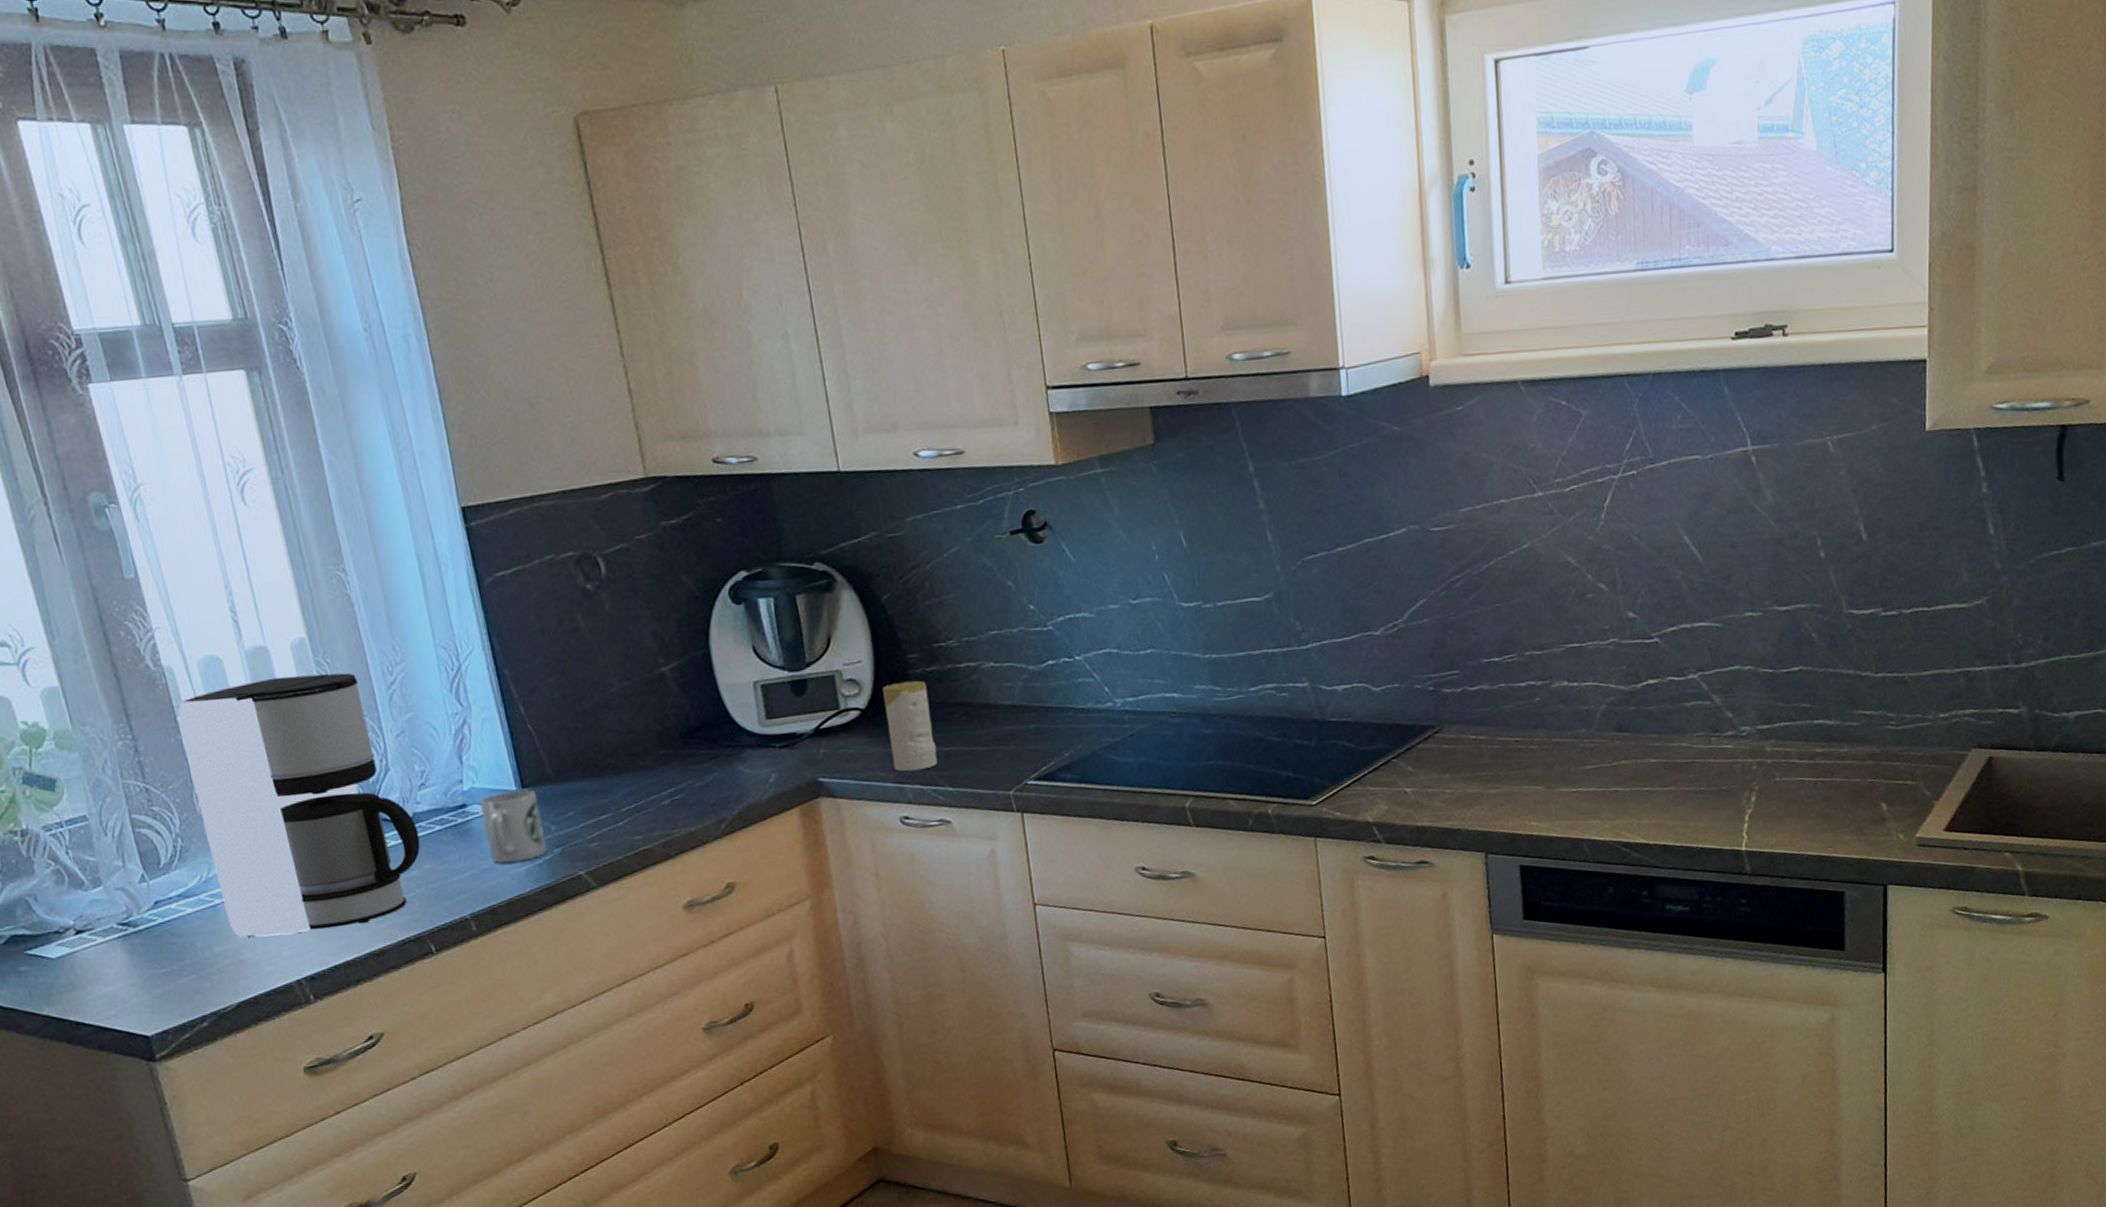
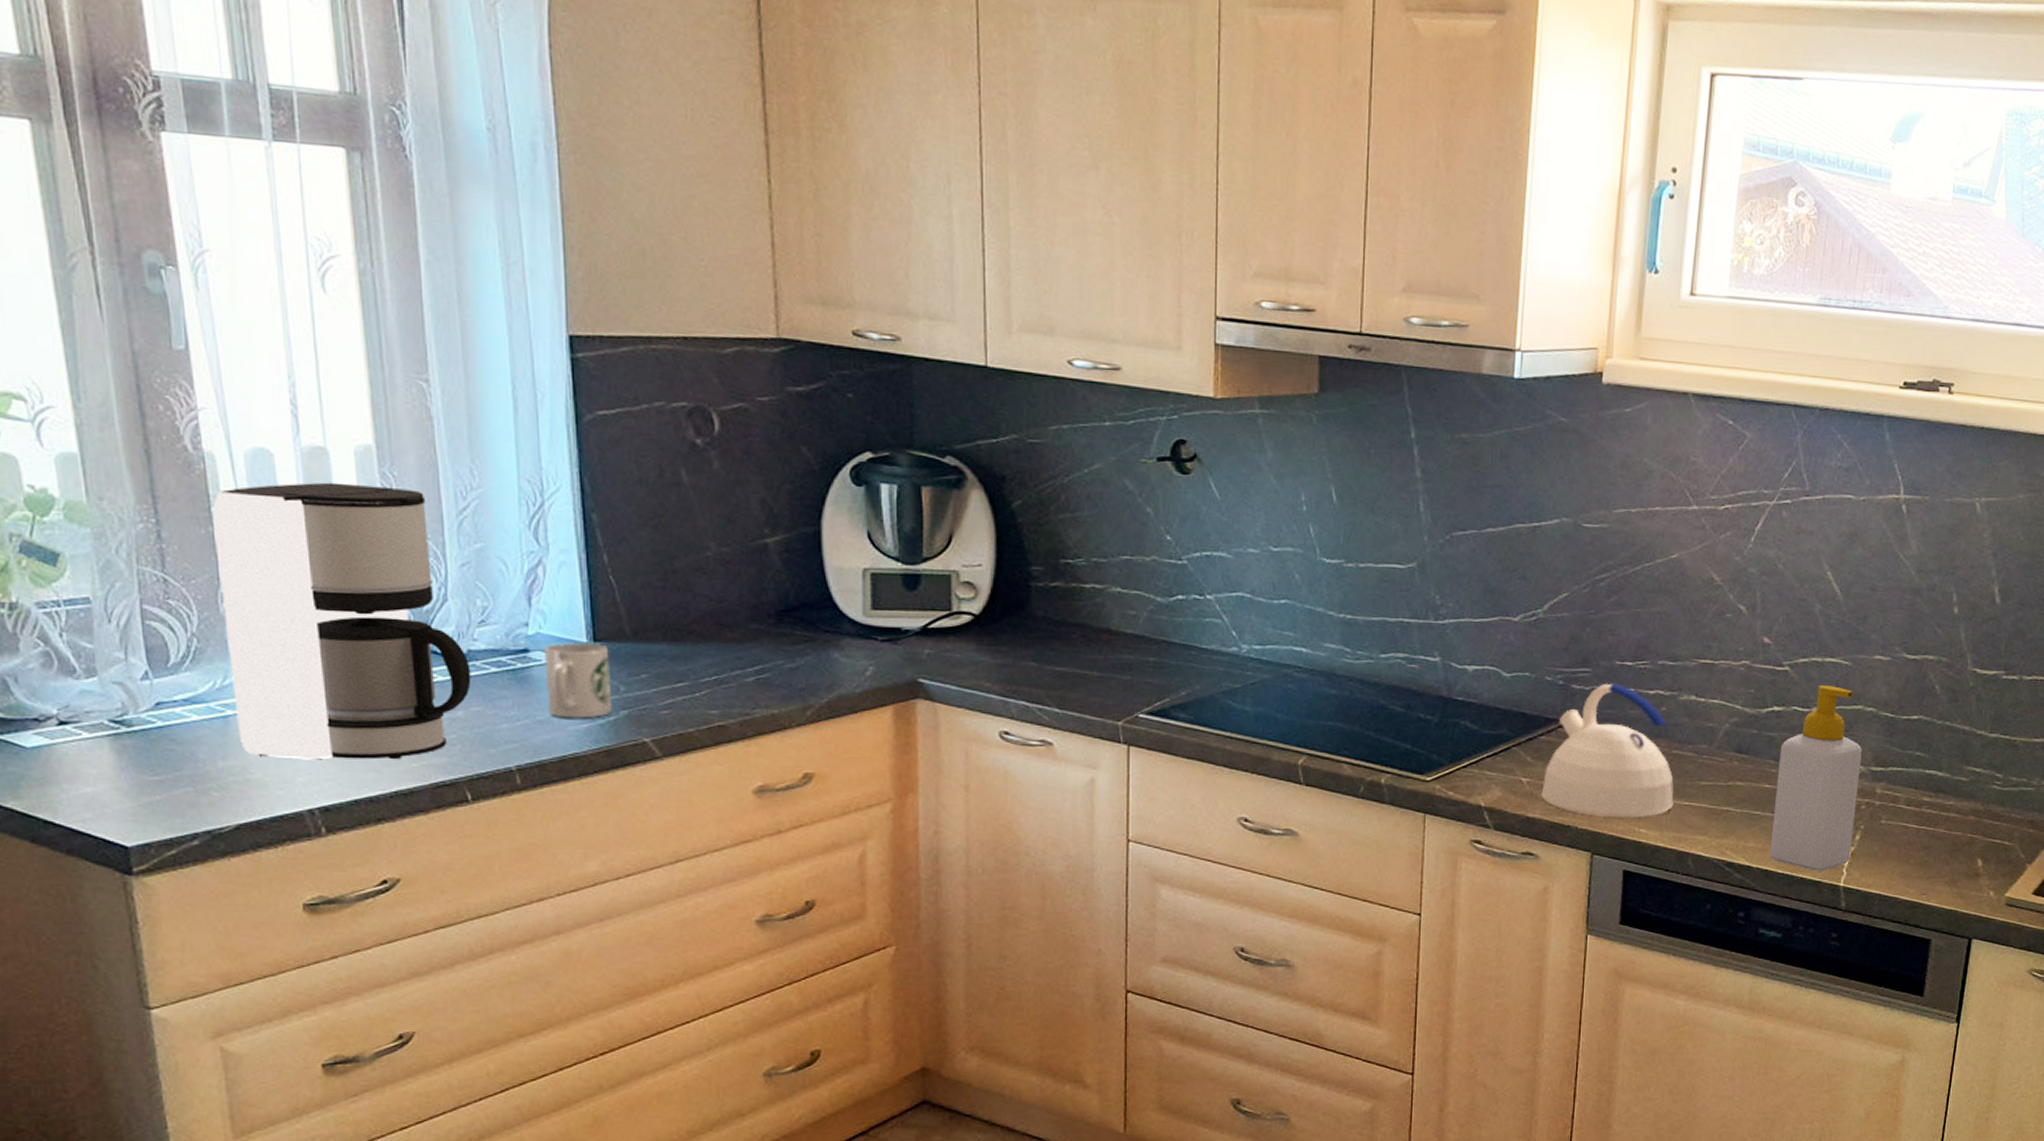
candle: present [882,680,938,772] -> none [1000,593,1049,687]
kettle: none [1427,681,1561,816] -> present [1541,683,1674,818]
soap bottle: none [1661,650,1749,840] -> present [1769,684,1863,871]

